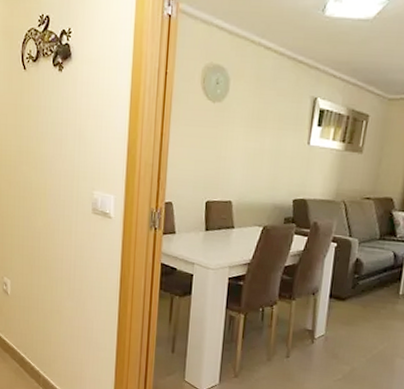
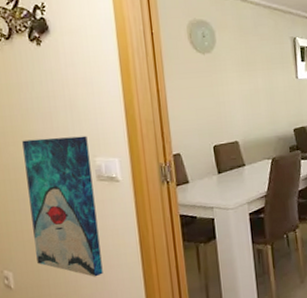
wall art: none [31,162,90,303] -> present [22,135,103,277]

